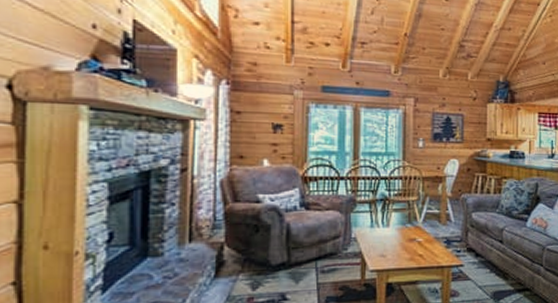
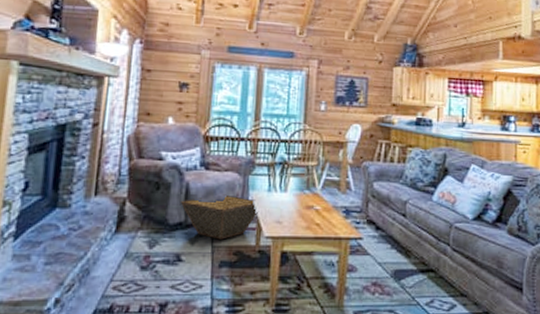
basket: none [282,233,363,277] -> present [181,194,259,240]

